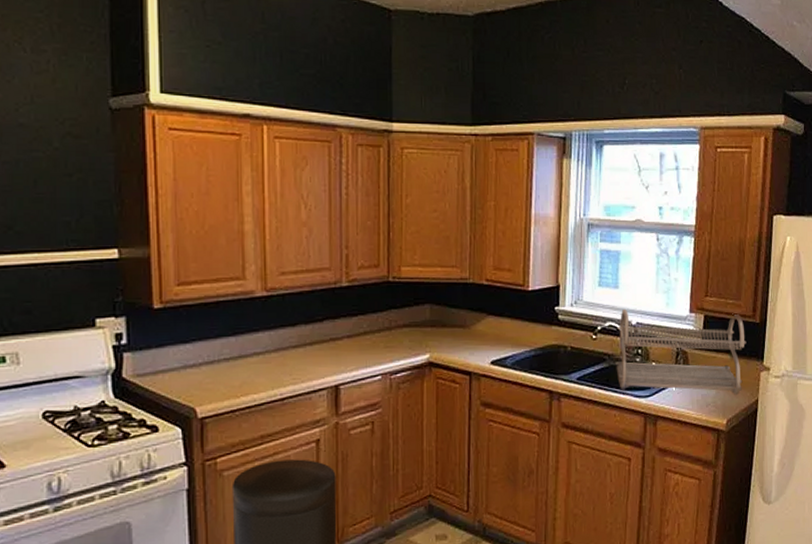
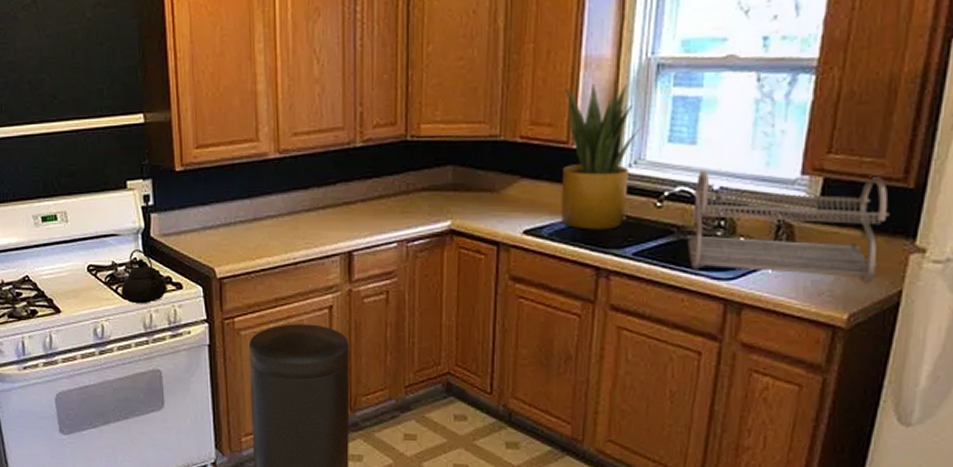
teakettle: none [84,392,141,450] -> present [121,250,167,303]
planter: none [520,235,579,359] -> present [560,80,642,230]

